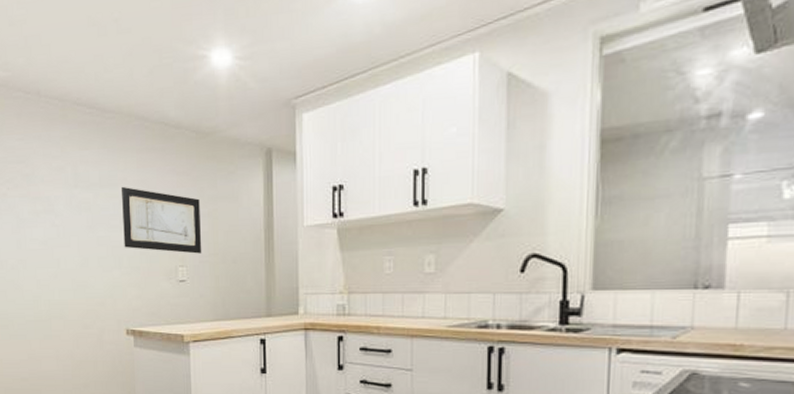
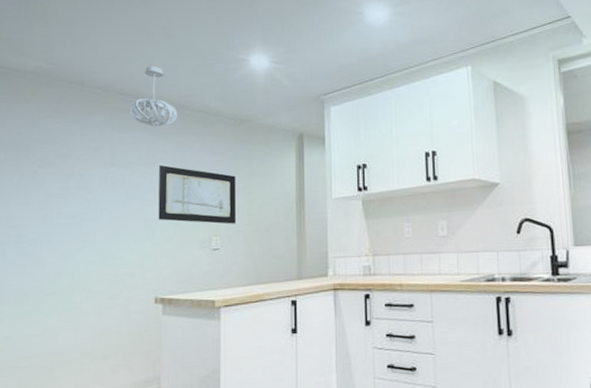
pendant light: none [87,69,136,143] -> present [129,66,177,127]

